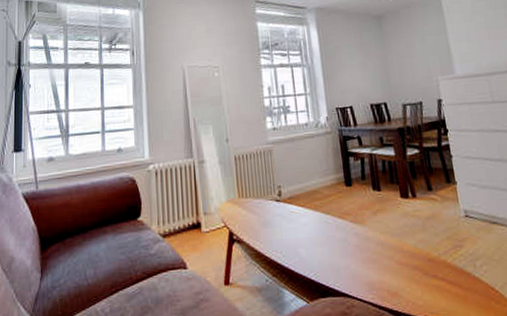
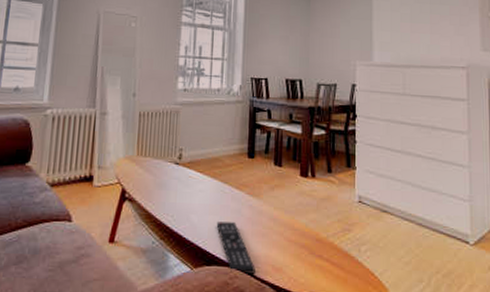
remote control: none [325,252,372,304] -> present [216,222,255,275]

